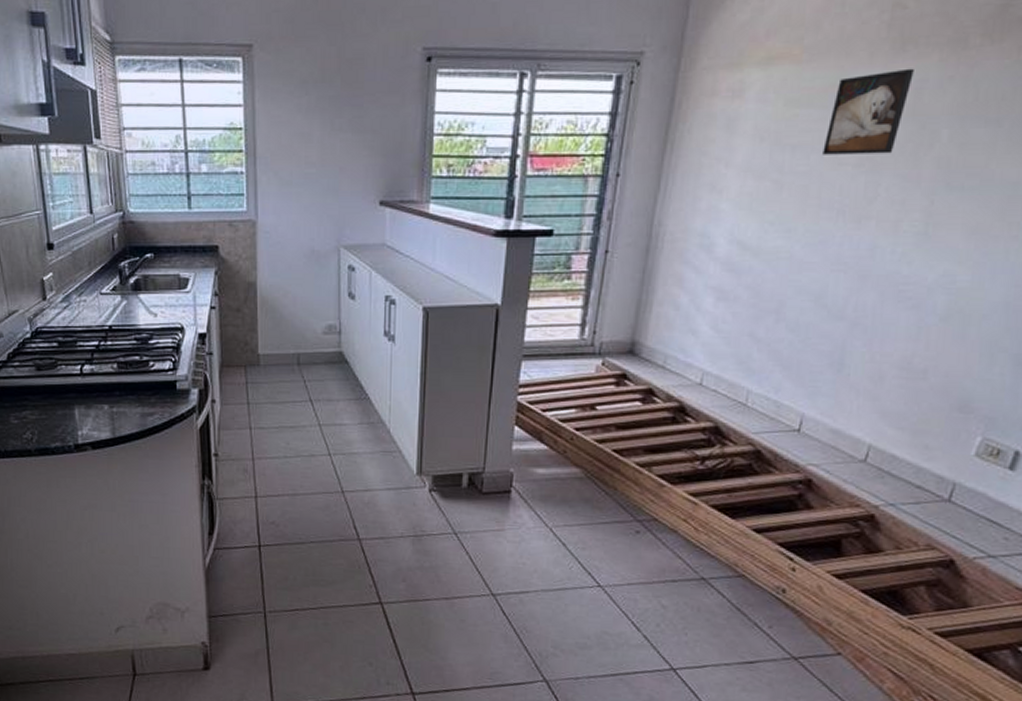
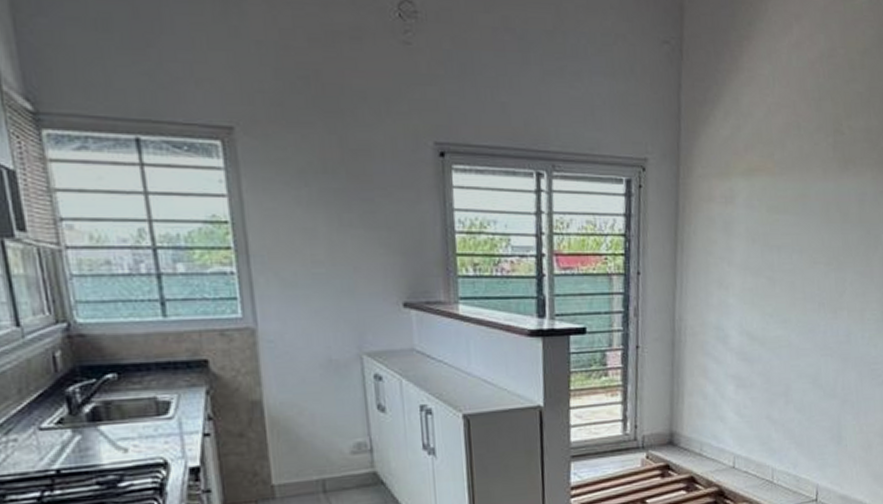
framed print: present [822,68,914,155] -> none [801,183,856,255]

